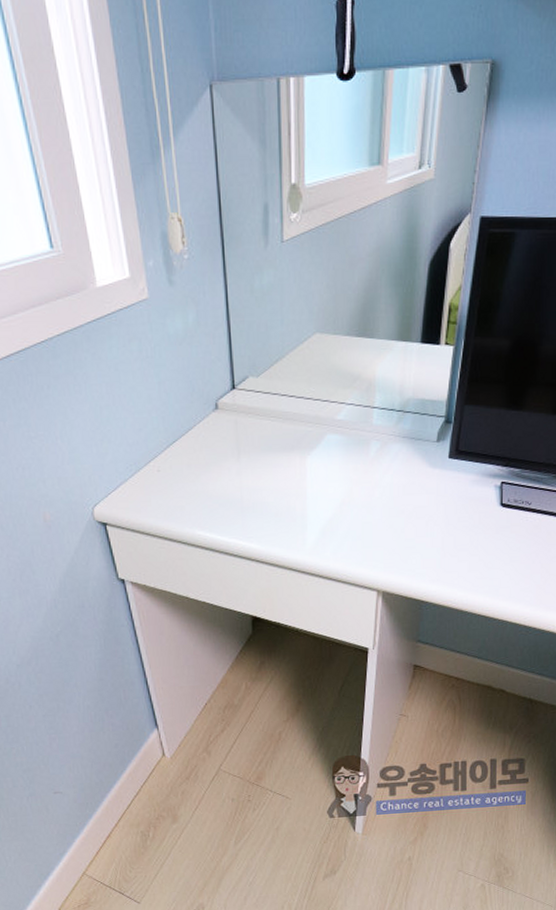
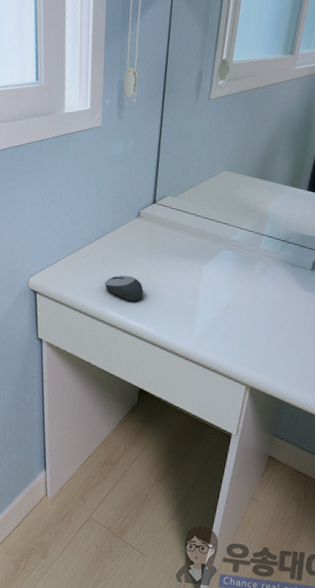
computer mouse: none [188,484,238,516] -> present [104,275,144,302]

